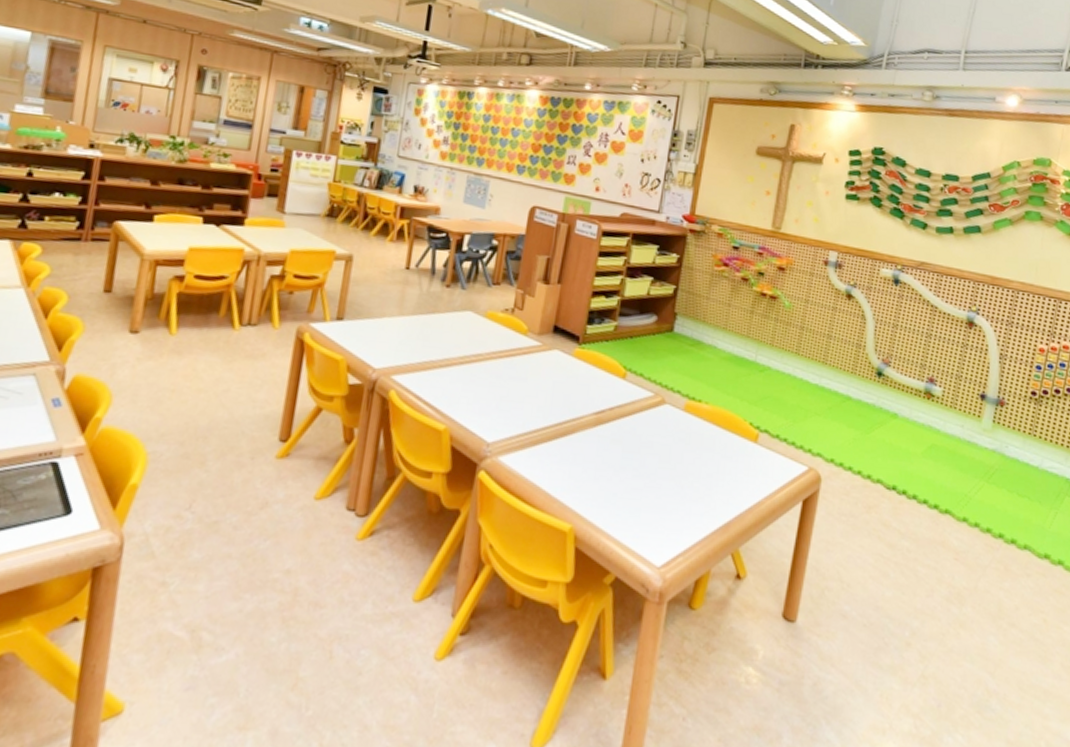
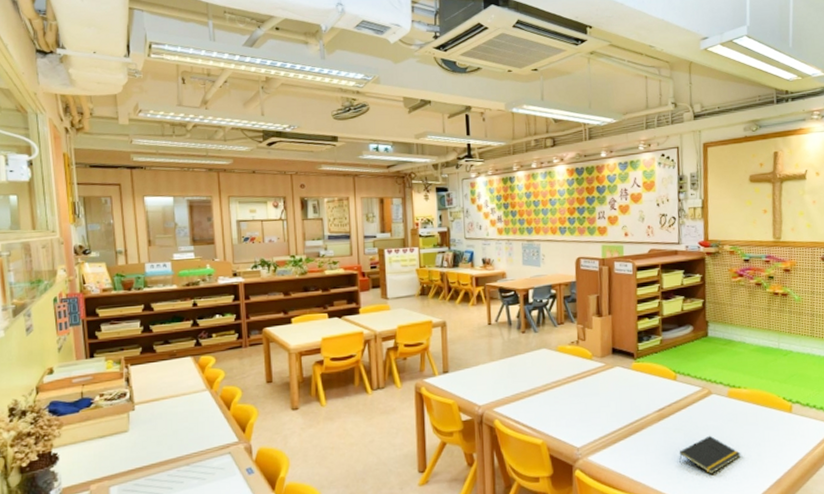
notepad: none [611,454,688,504] -> present [679,435,741,475]

